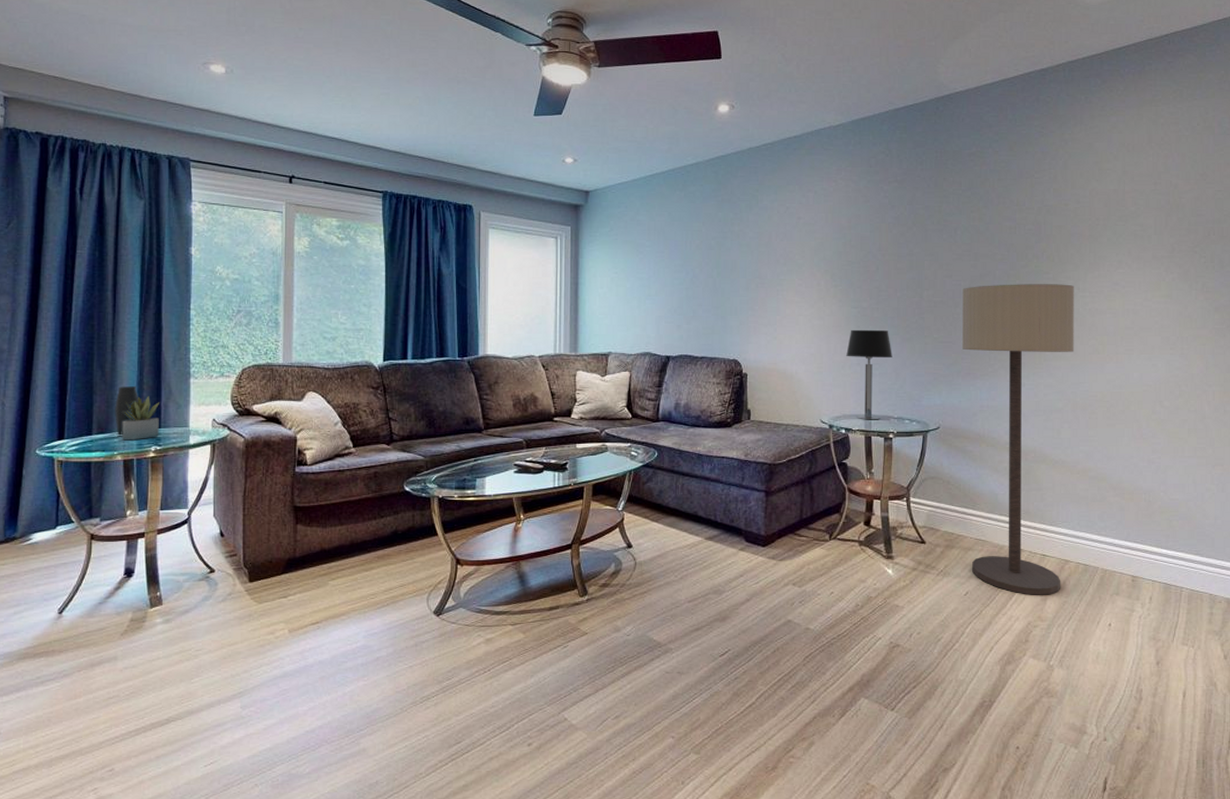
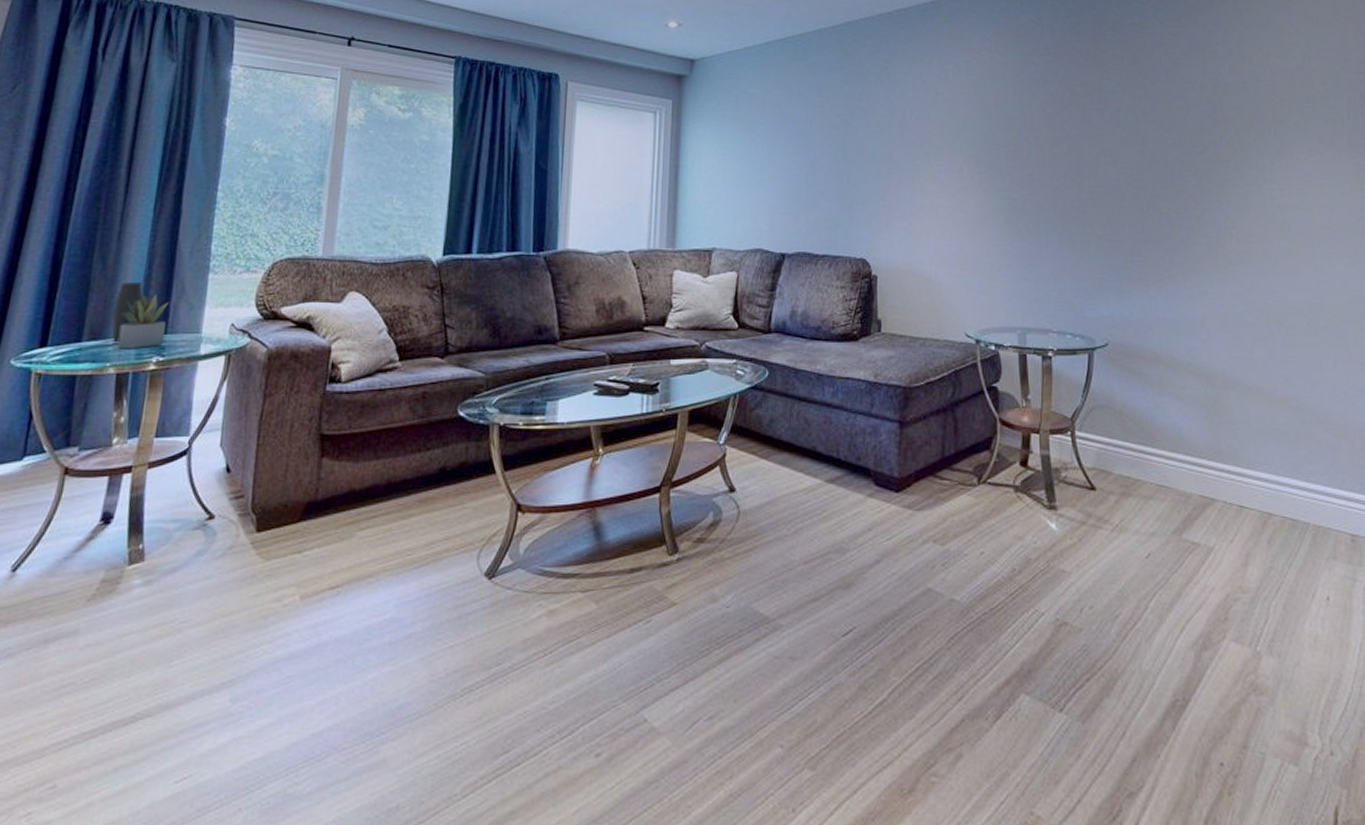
table lamp: present [846,329,892,420] -> none [995,224,1049,334]
floor lamp: present [962,284,1074,595] -> none [1129,173,1265,559]

